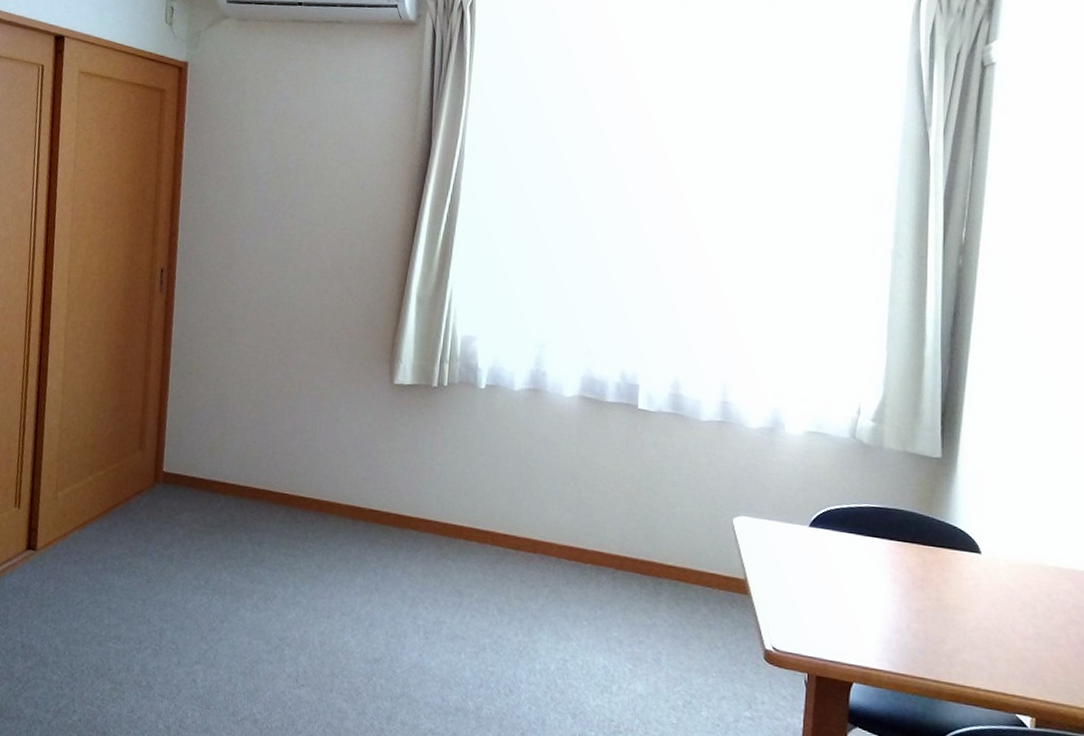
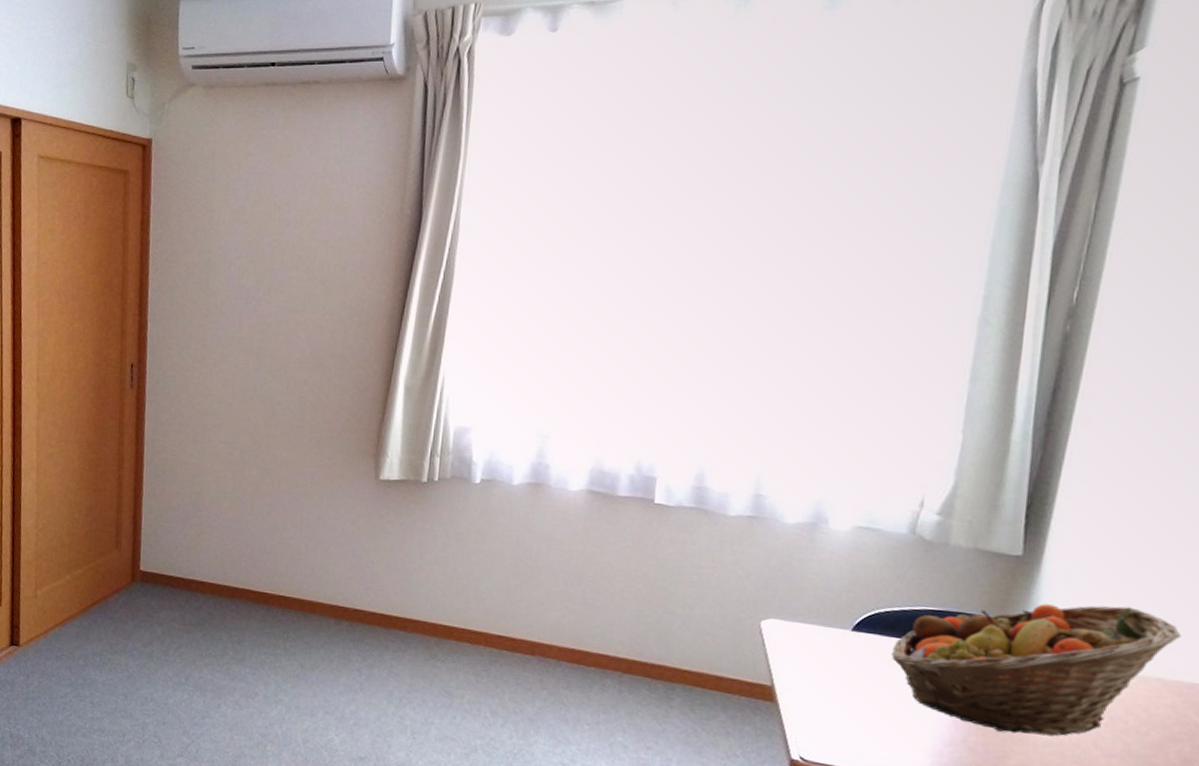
fruit basket: none [843,500,1070,622] -> present [891,603,1182,737]

